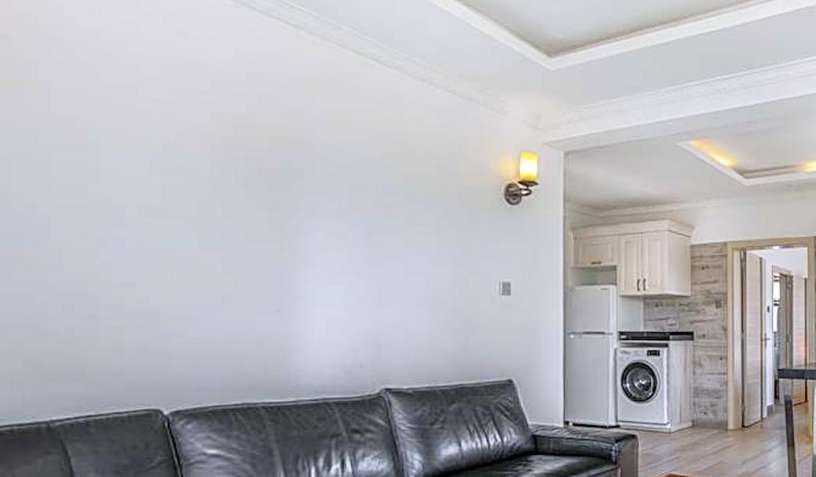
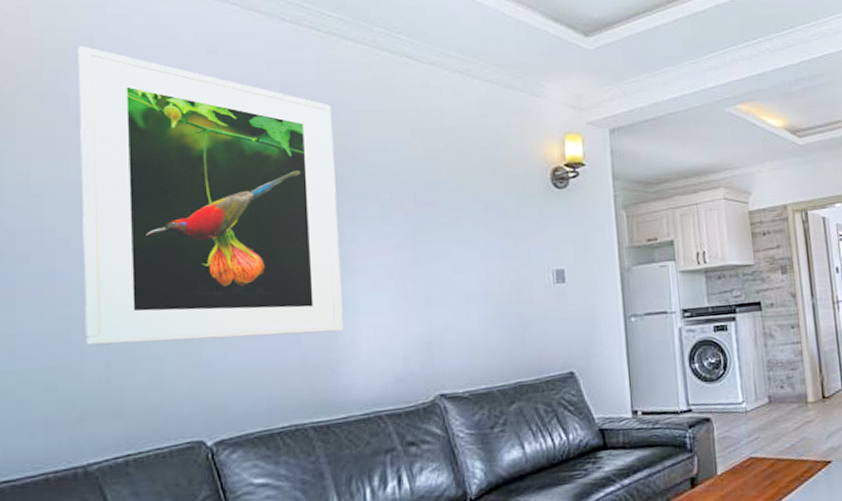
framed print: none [48,14,298,321] -> present [78,46,343,346]

